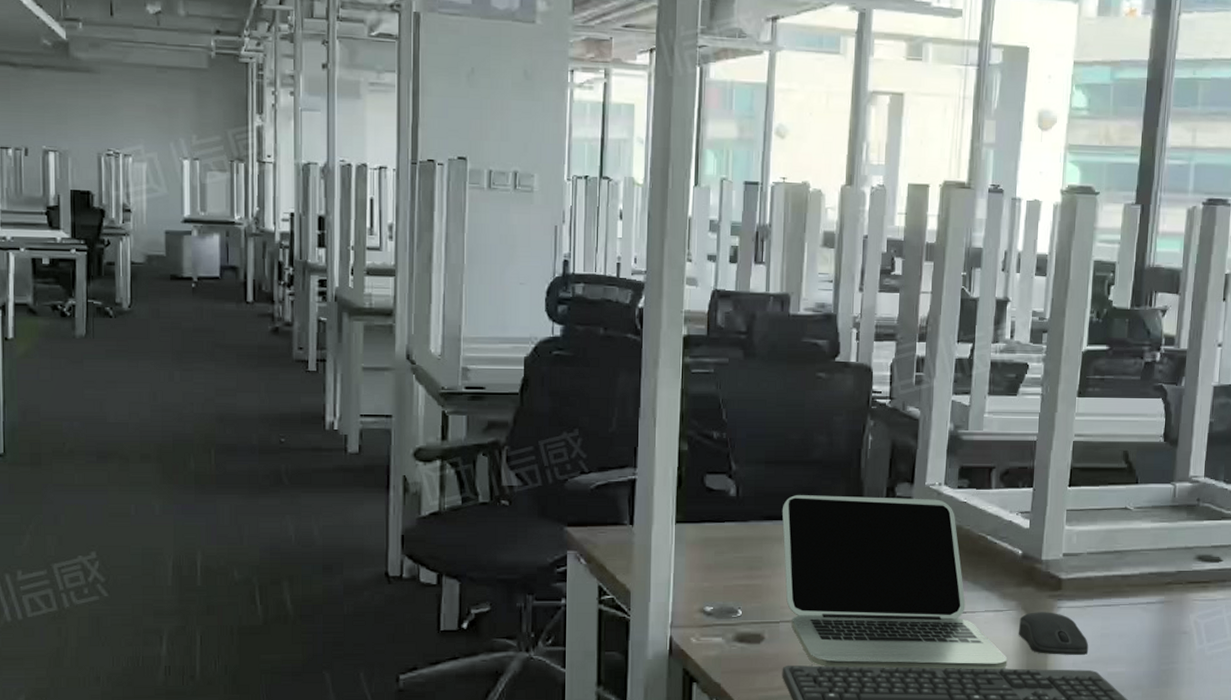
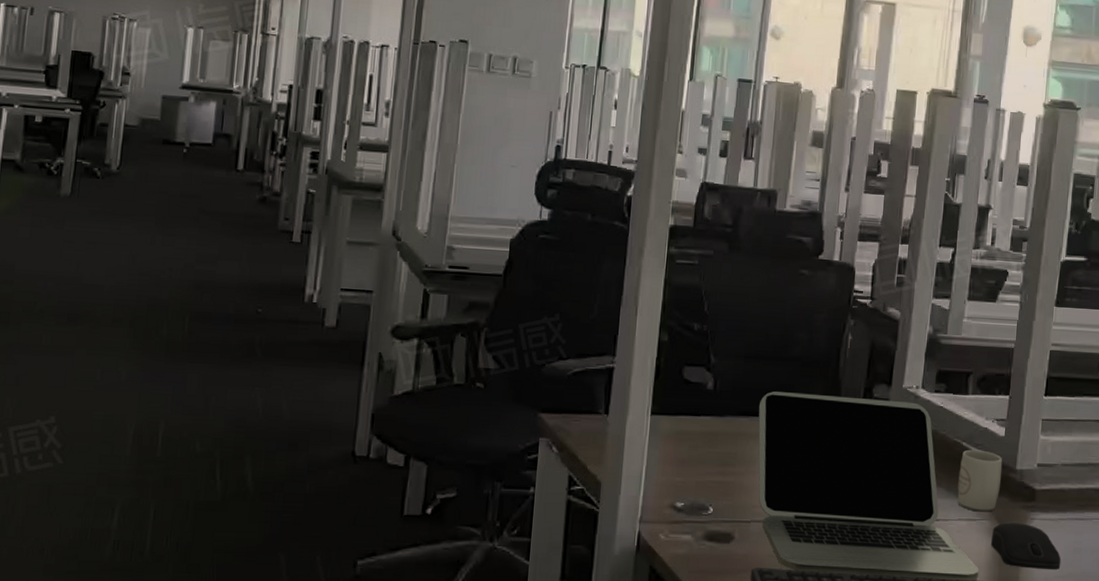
mug: none [983,543,1028,603] -> present [957,449,1003,512]

